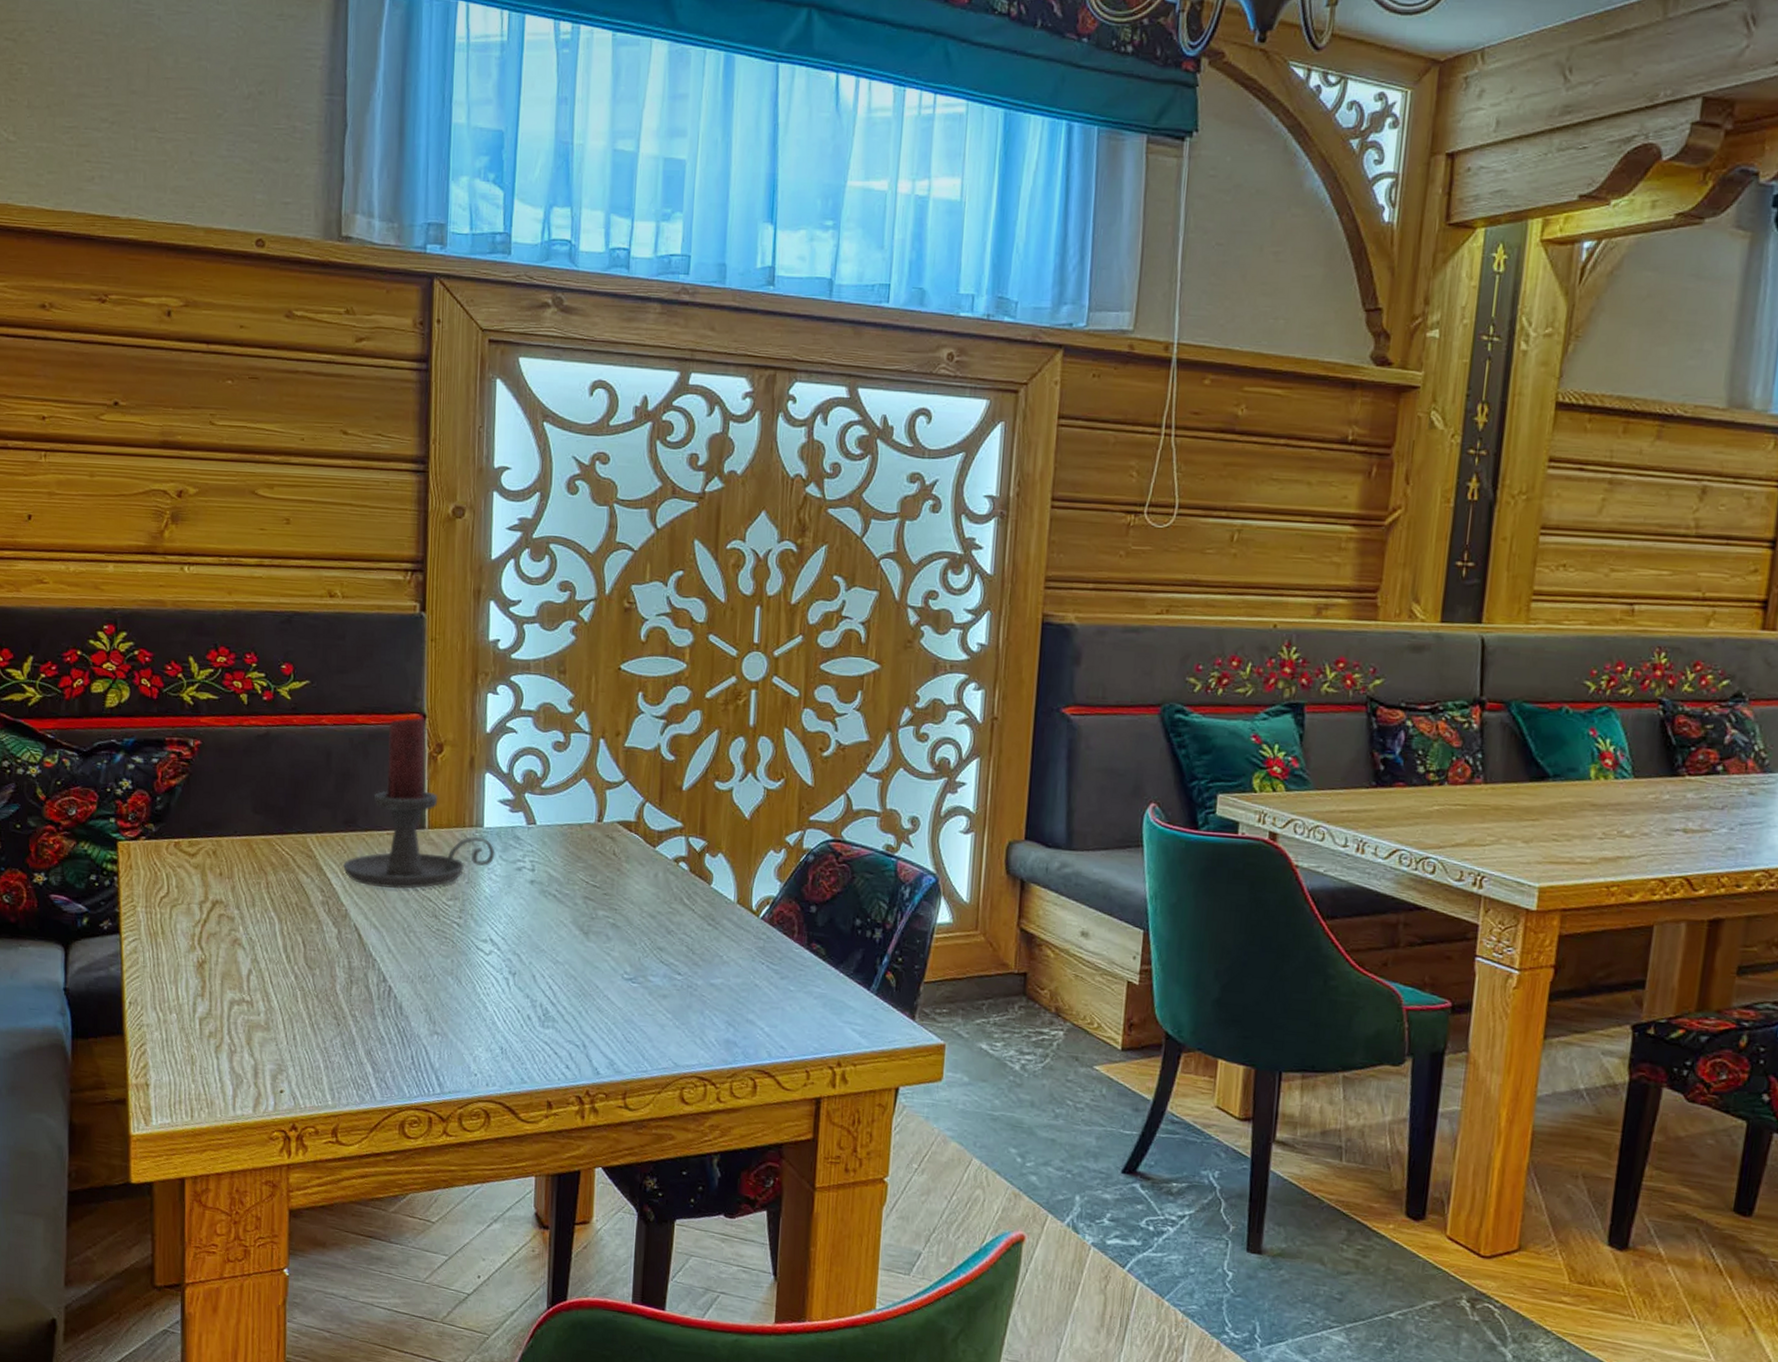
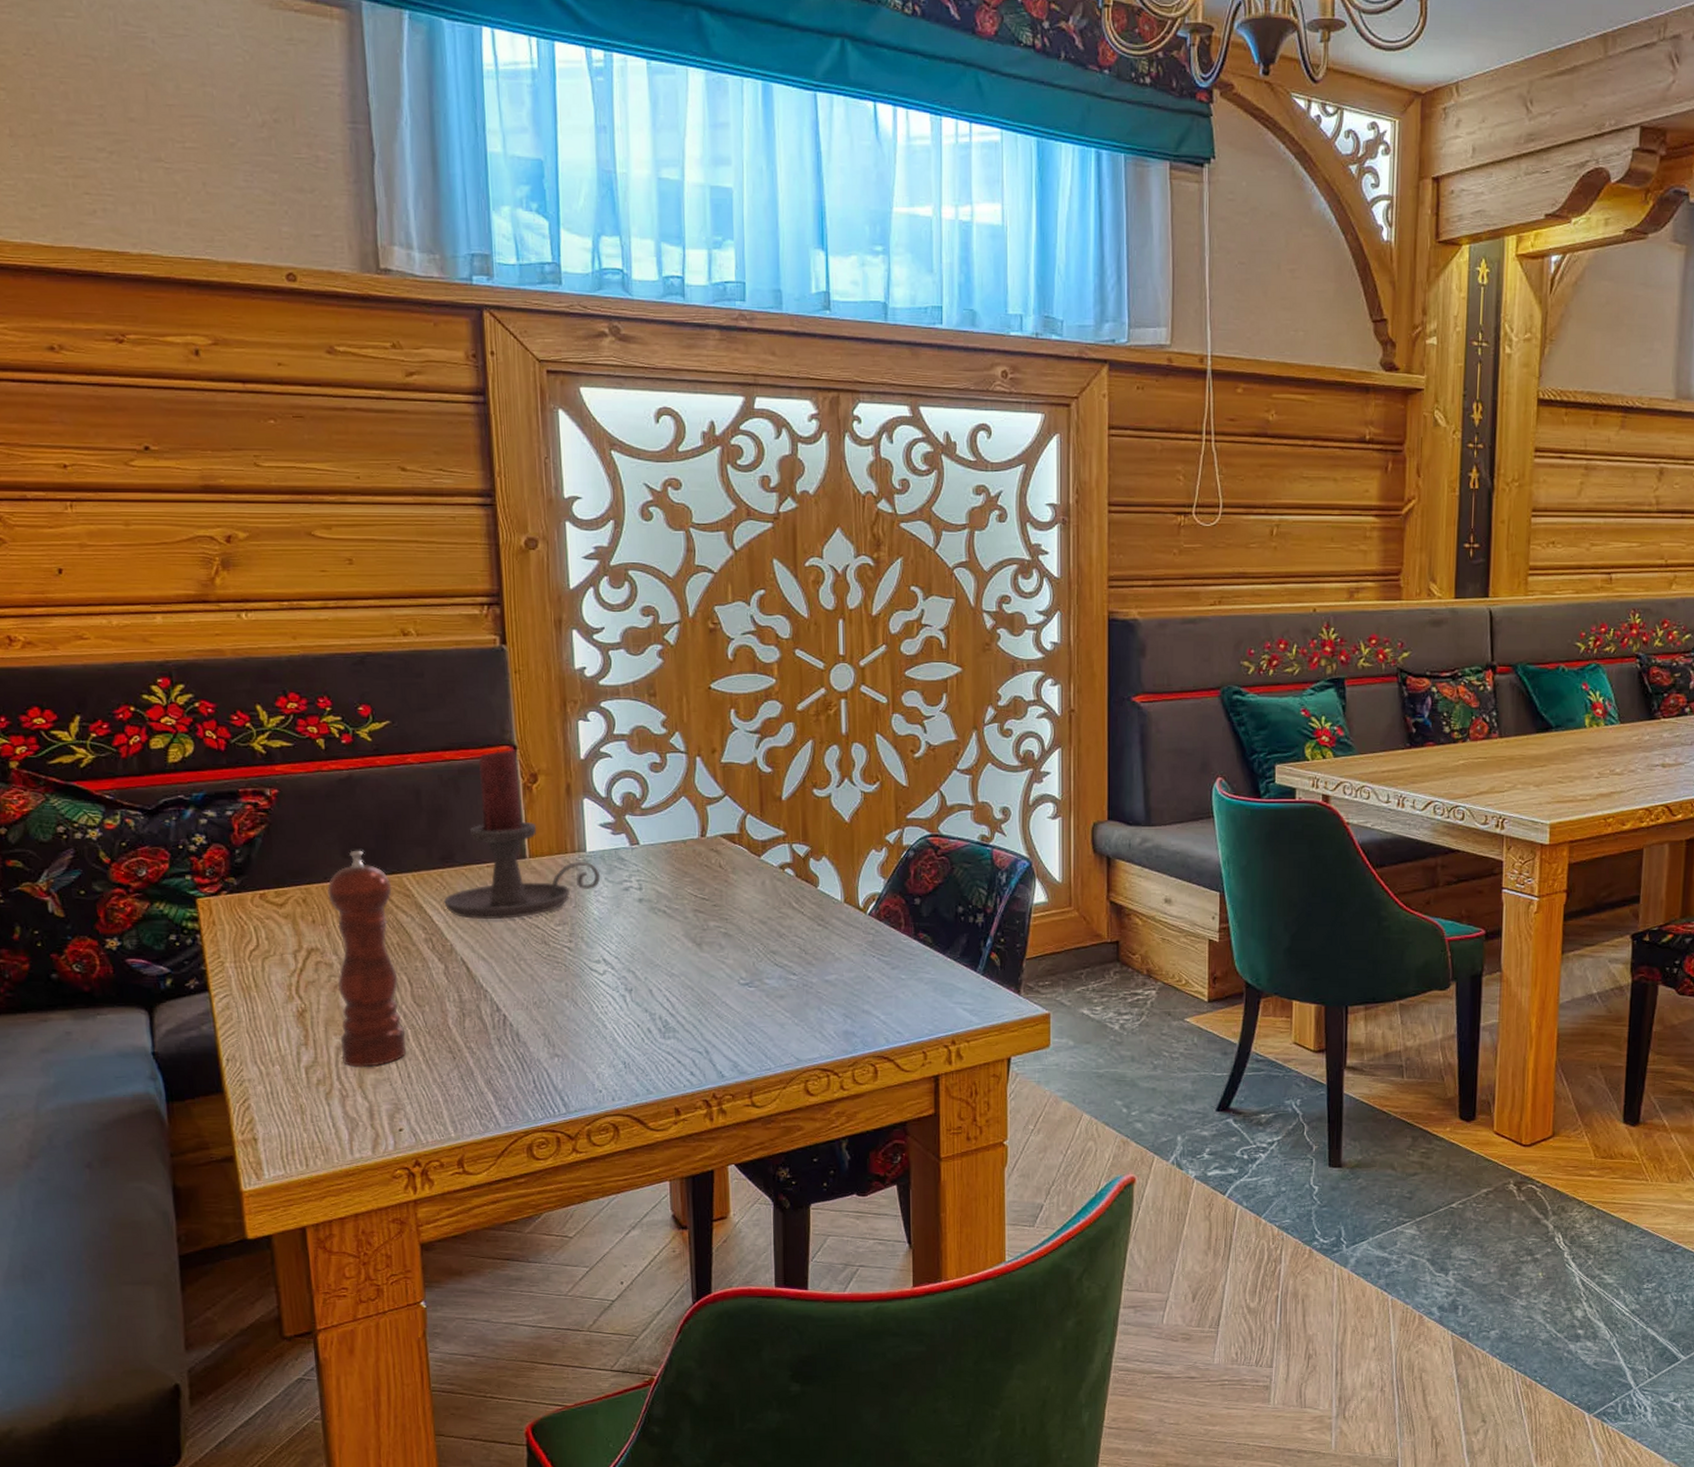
pepper mill: none [234,806,296,1025] -> present [327,850,407,1068]

